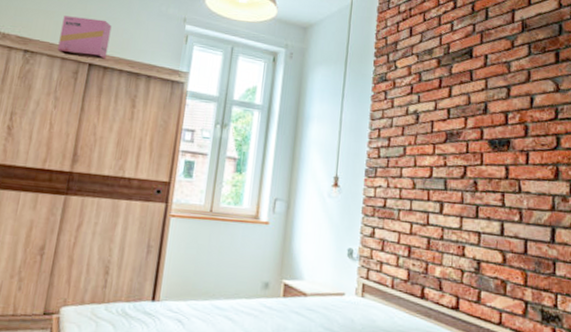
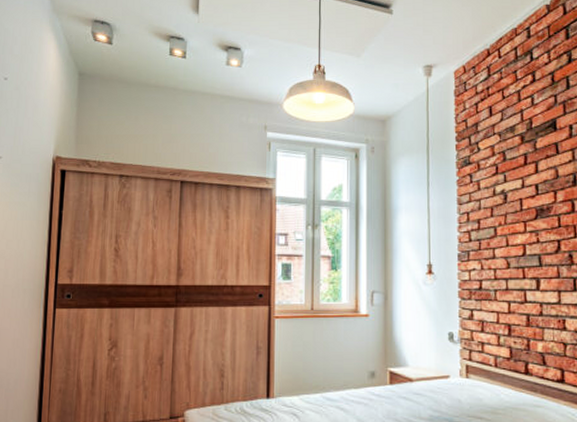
box: present [57,15,112,59] -> none [150,137,197,175]

